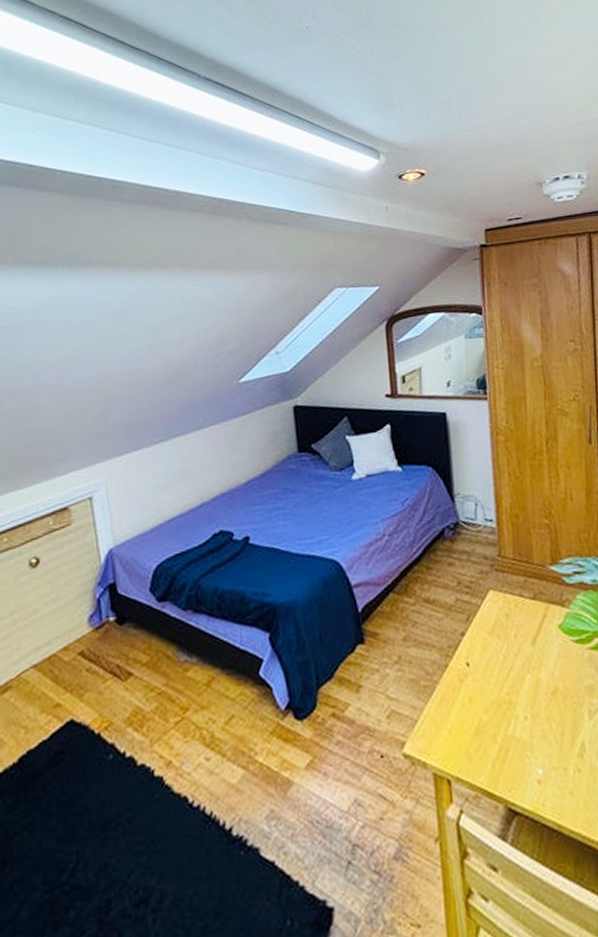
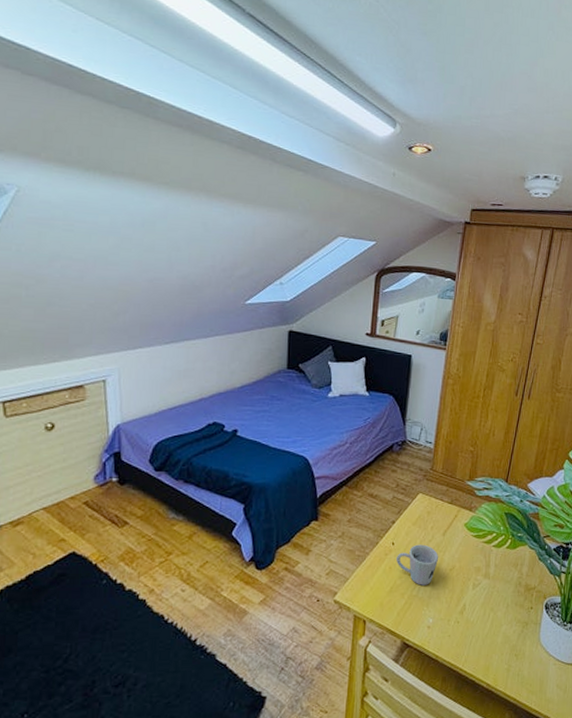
mug: none [476,660,534,721] -> present [396,544,439,585]

